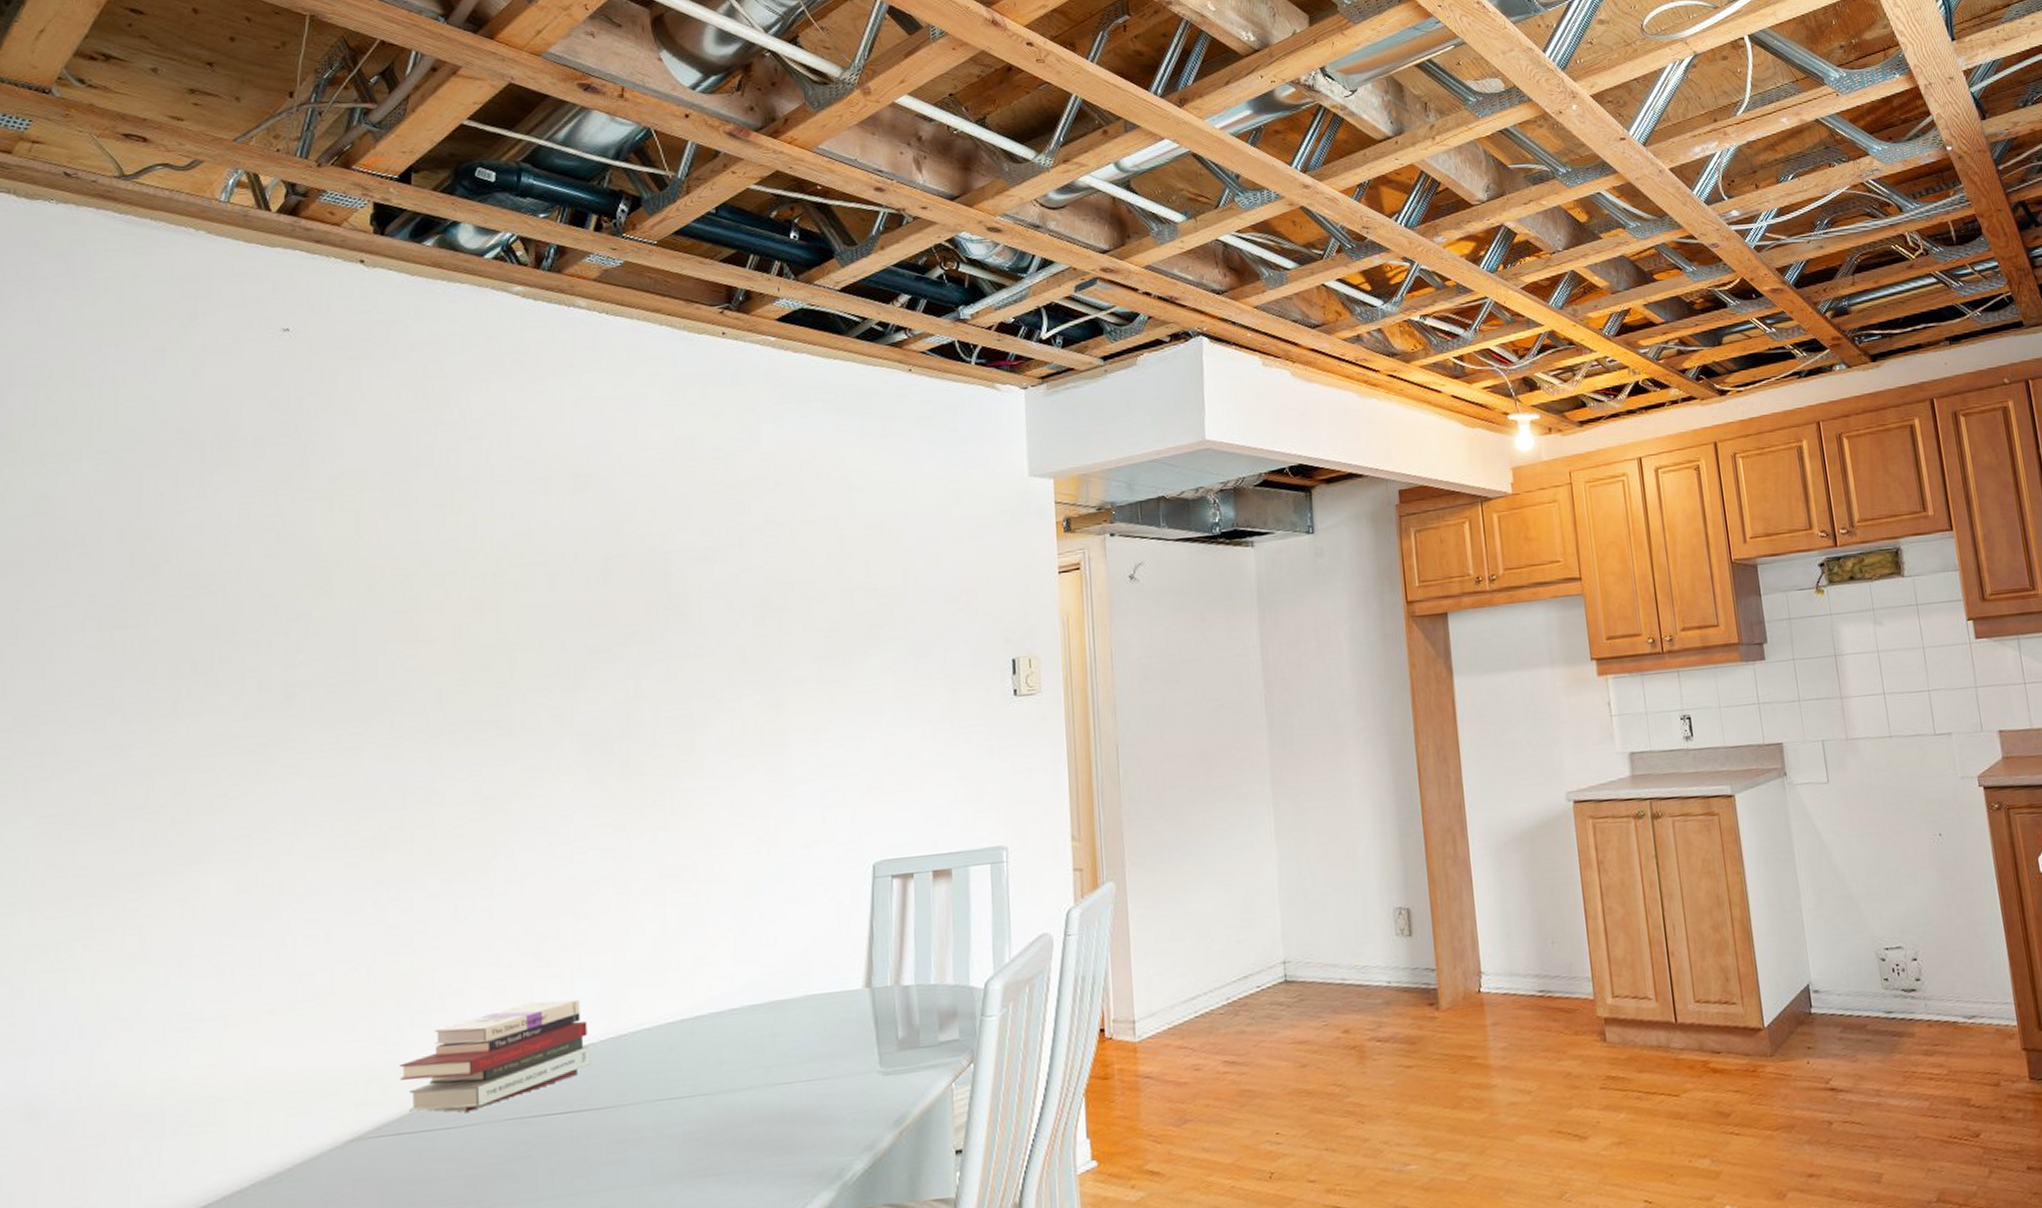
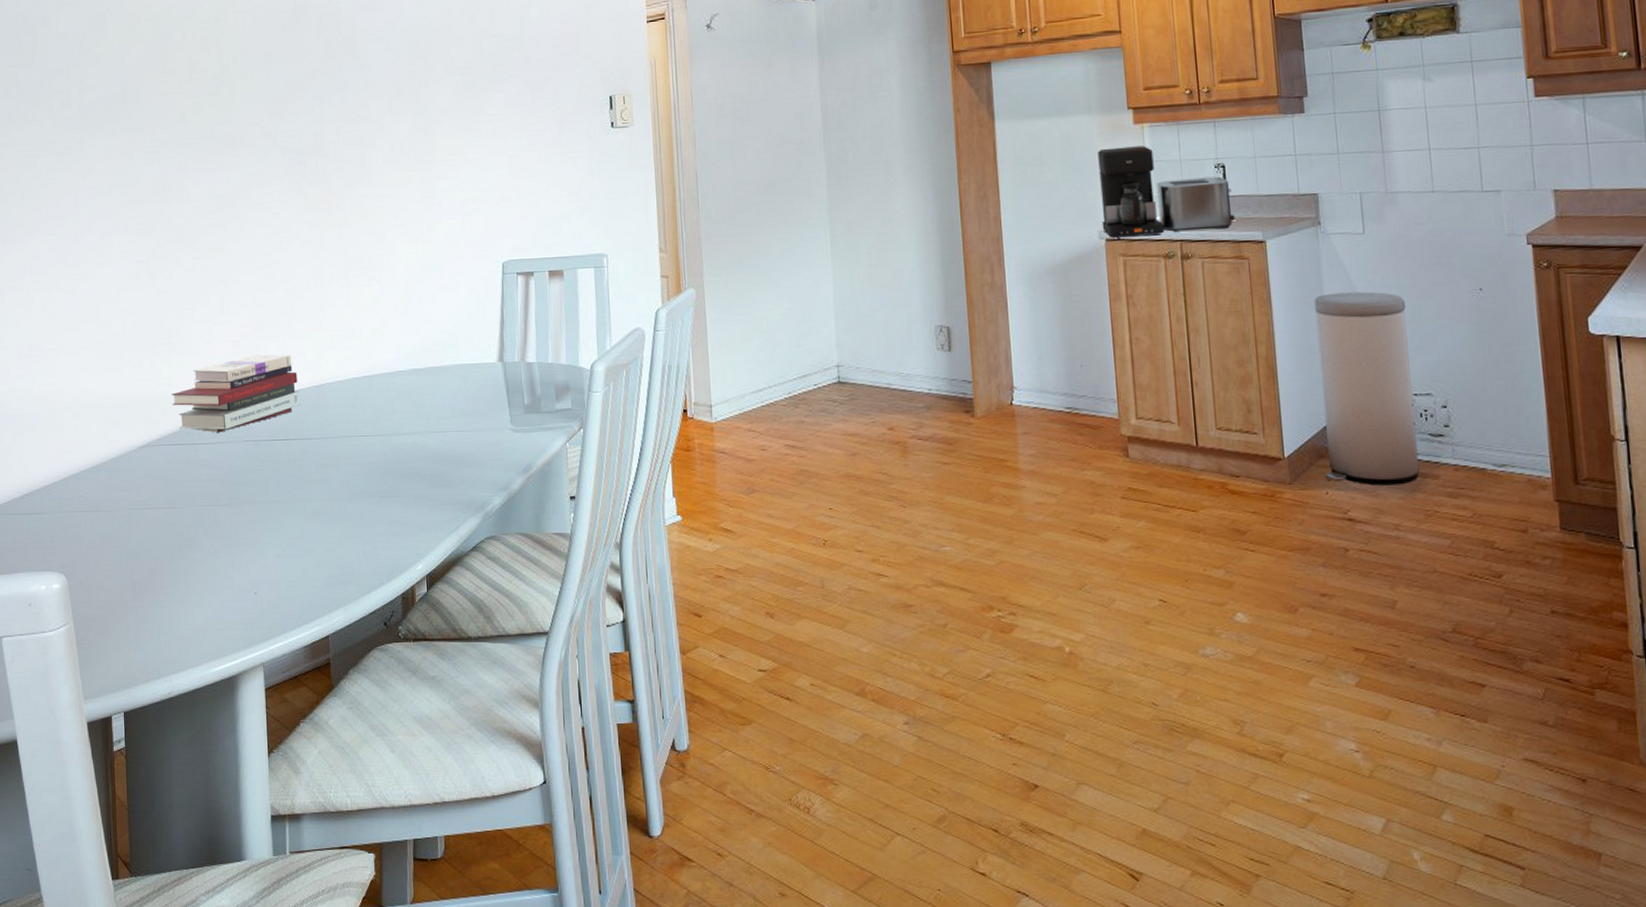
coffee maker: none [1562,698,1634,799] -> present [1097,146,1165,238]
toaster: none [1623,728,1704,790] -> present [1157,176,1236,232]
pedal bin: none [1784,843,1896,1050] -> present [1314,291,1419,486]

